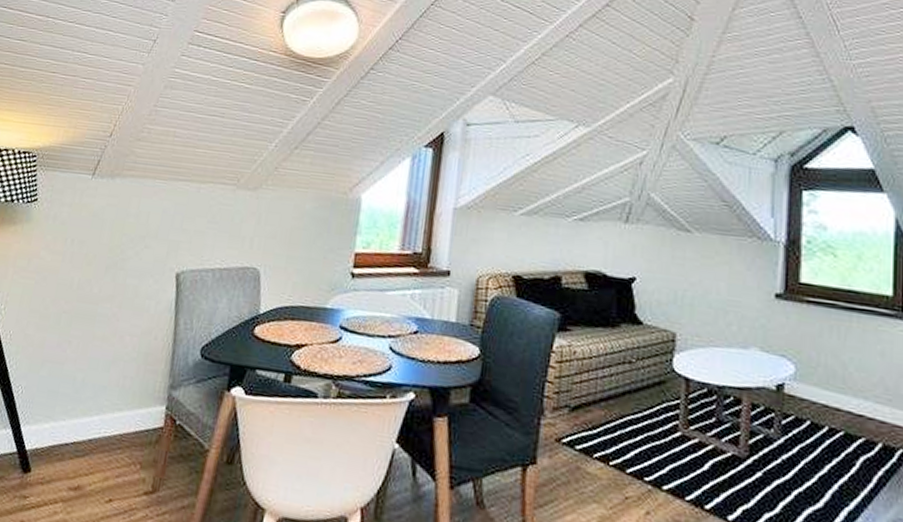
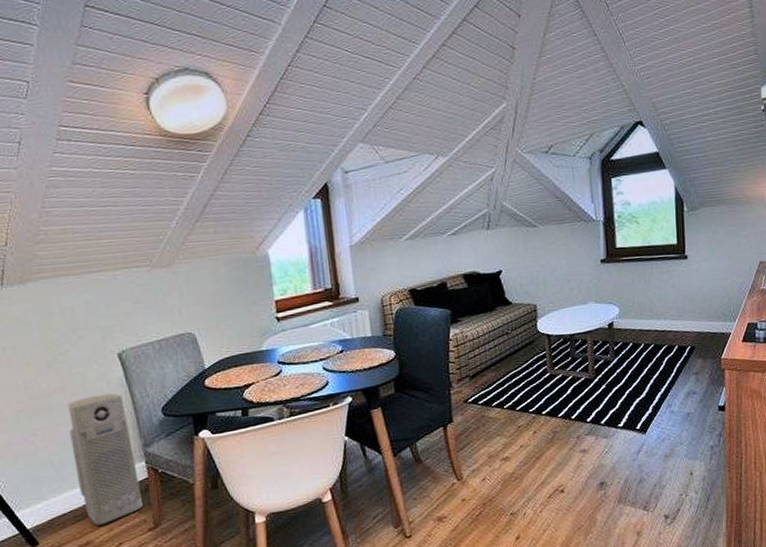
air purifier: none [88,313,167,470] -> present [68,393,143,526]

